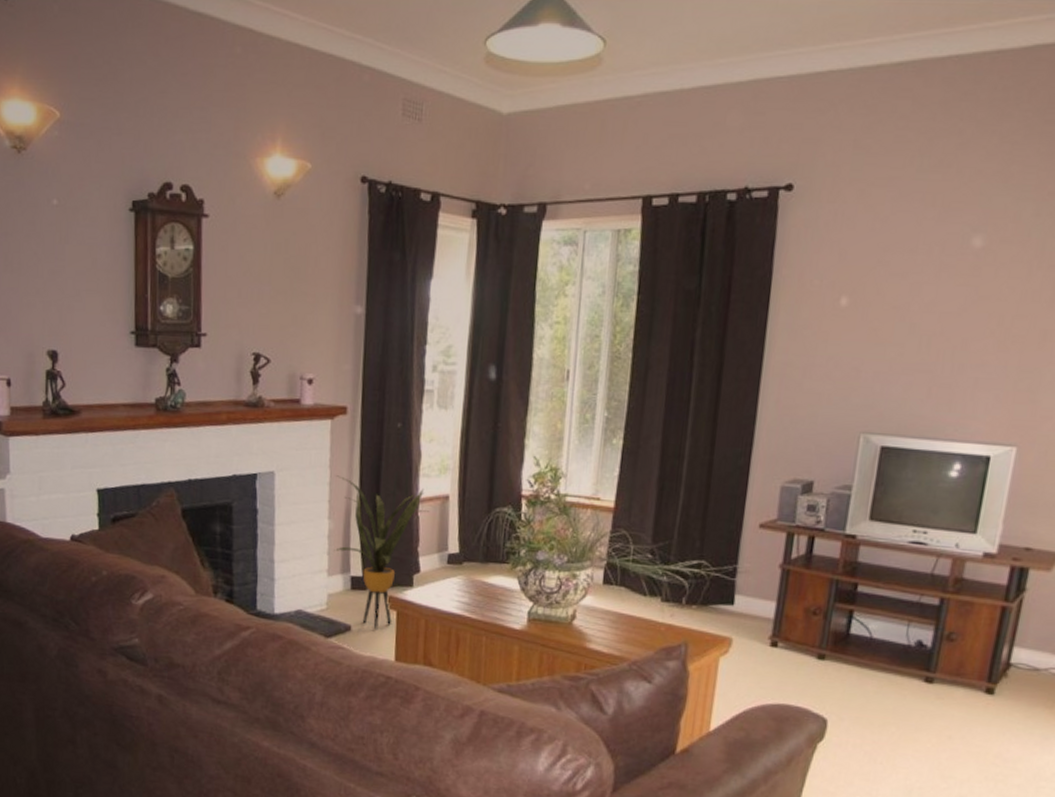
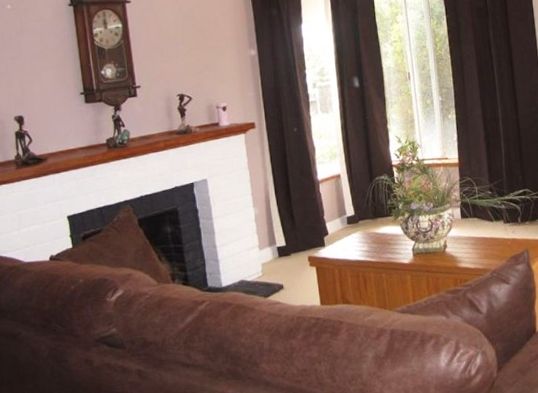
house plant: present [334,475,430,629] -> none [255,173,328,283]

